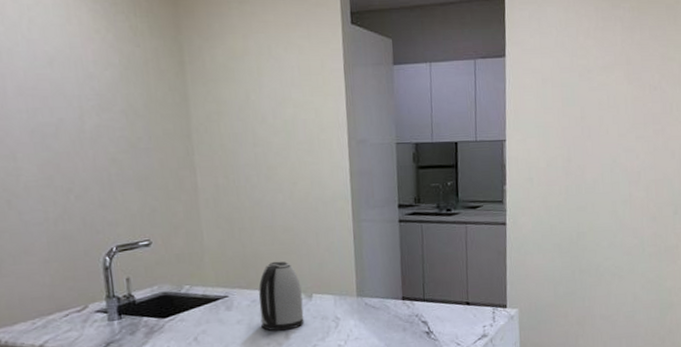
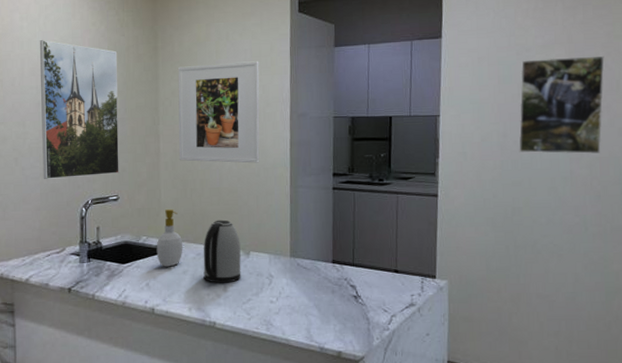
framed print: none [23,50,149,225] -> present [39,40,119,179]
soap bottle: none [202,253,235,318] -> present [156,209,183,267]
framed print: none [211,80,317,197] -> present [177,61,260,163]
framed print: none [582,78,660,178] -> present [519,55,605,154]

